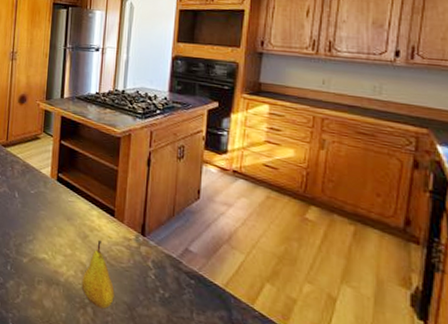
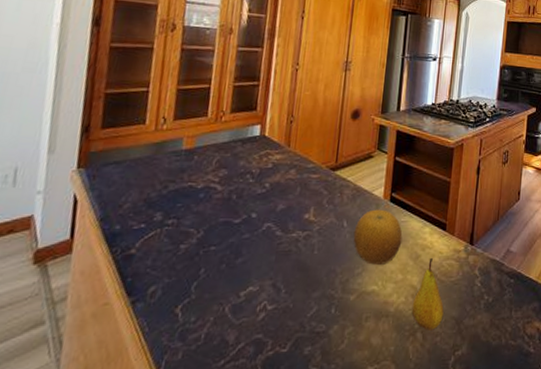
fruit: none [24,186,70,238] -> present [353,209,403,265]

